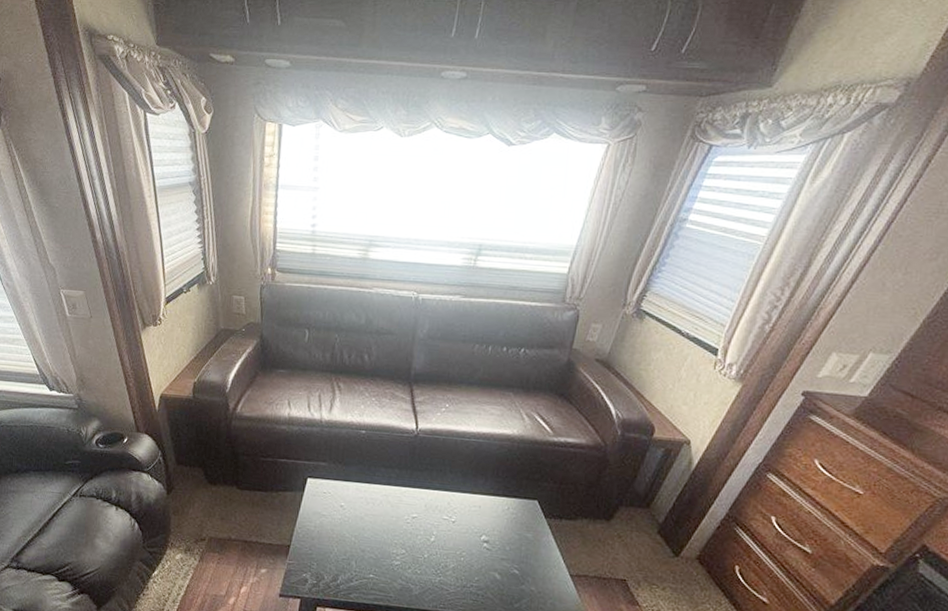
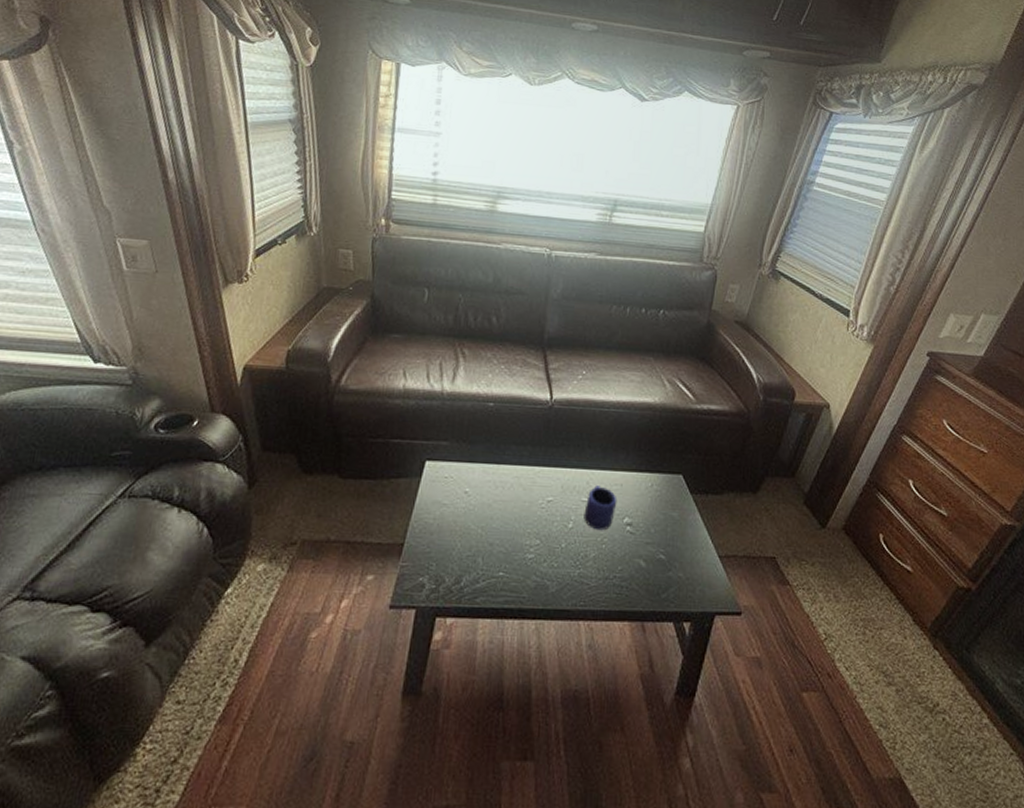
mug: none [444,506,476,546] -> present [584,486,617,531]

